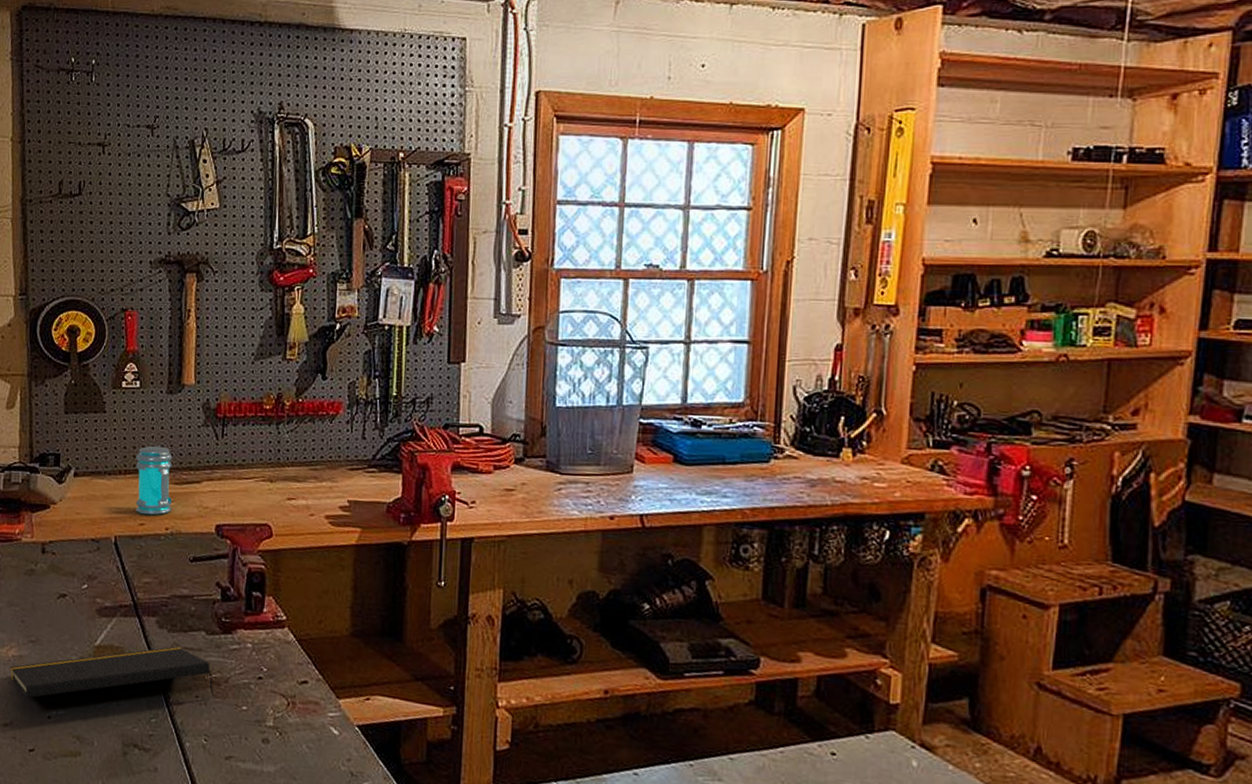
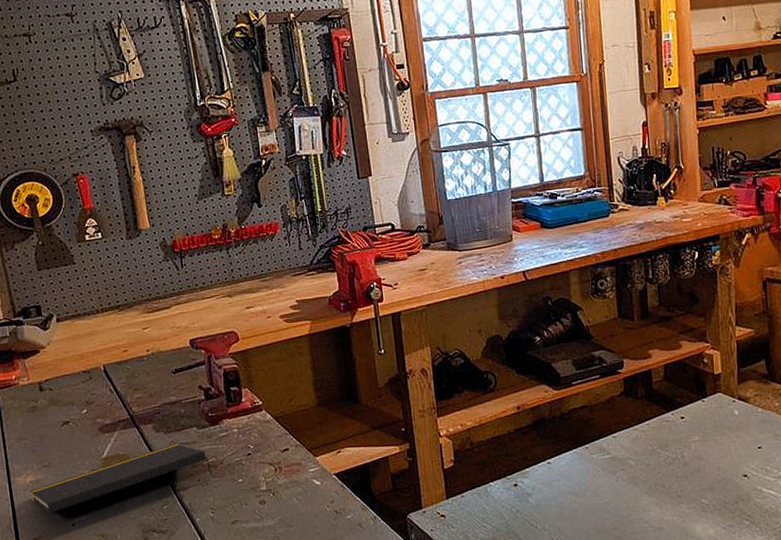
jar: present [136,445,173,516] -> none [109,283,150,343]

